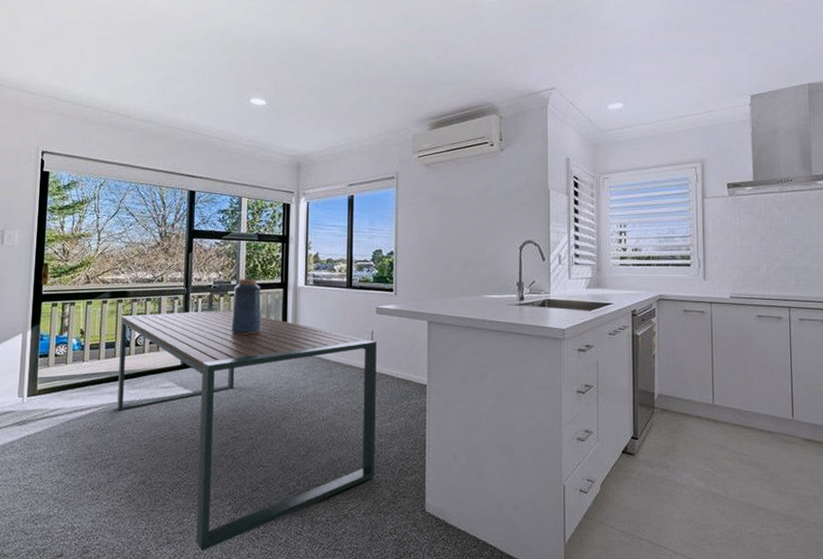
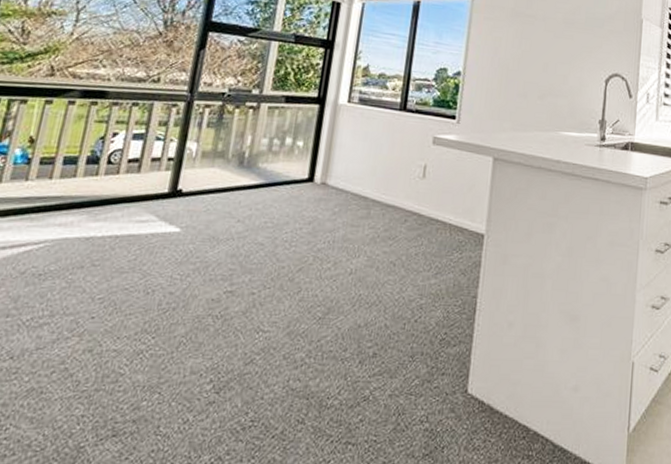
dining table: present [117,310,377,552] -> none [67,122,429,448]
vase: present [231,279,261,334] -> none [243,88,291,159]

